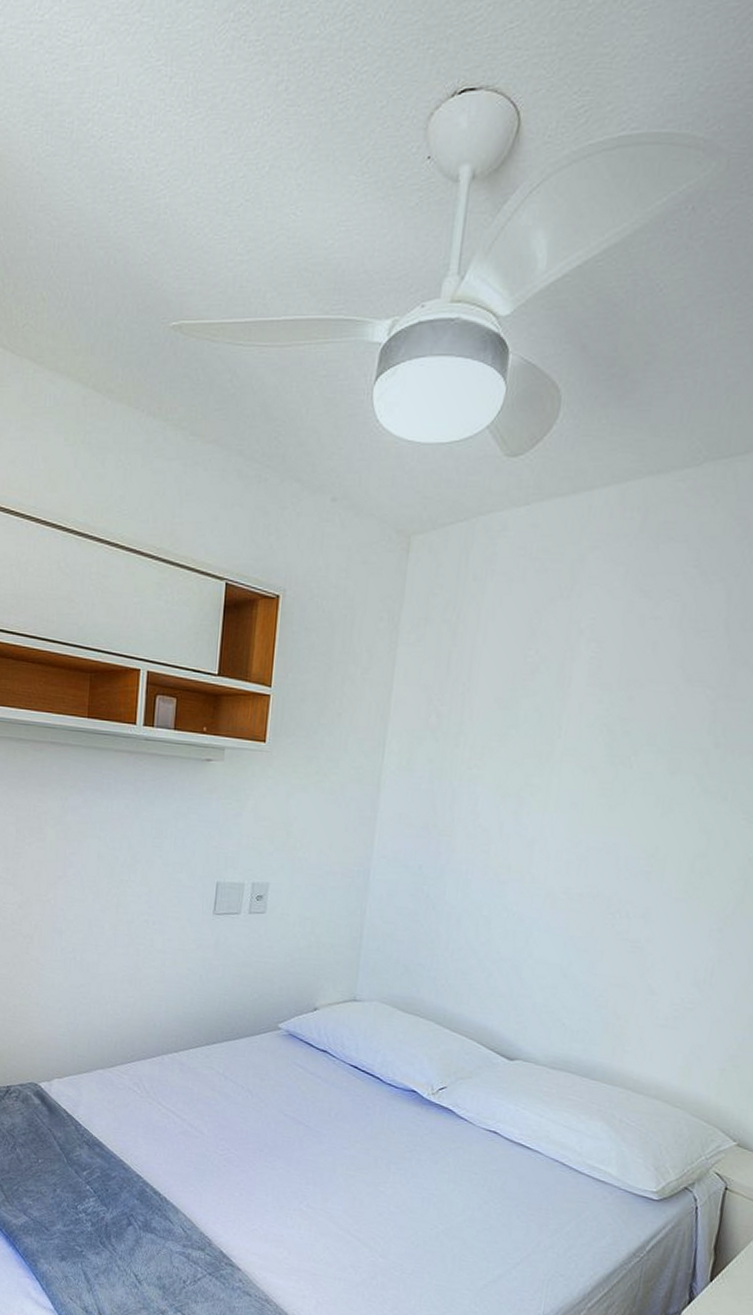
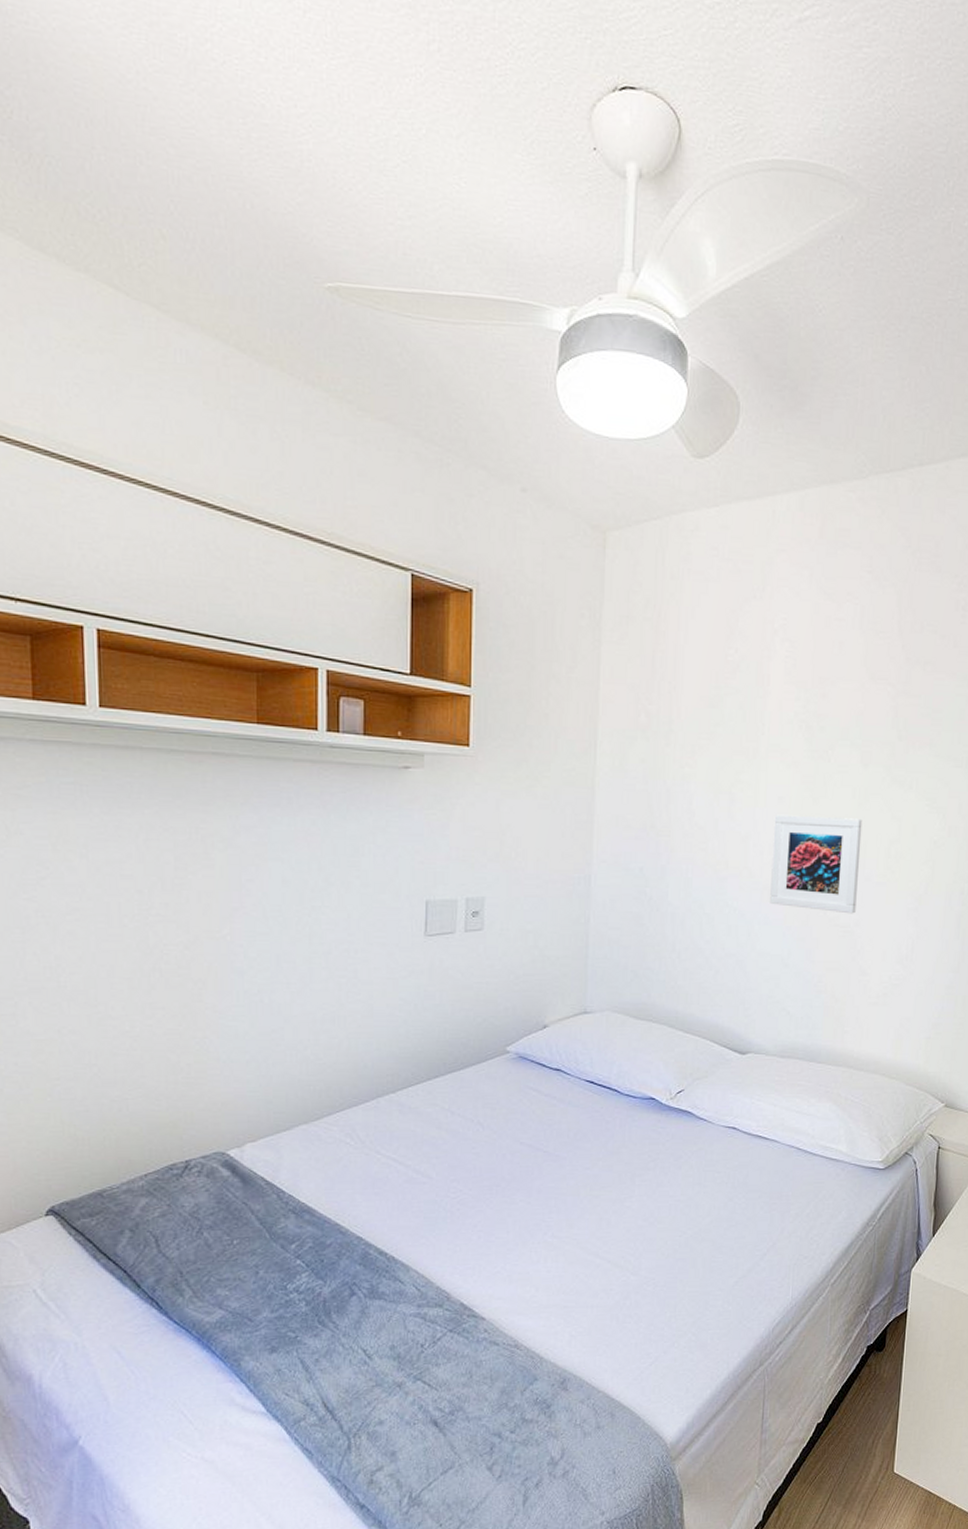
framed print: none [552,820,665,929] -> present [770,814,863,914]

